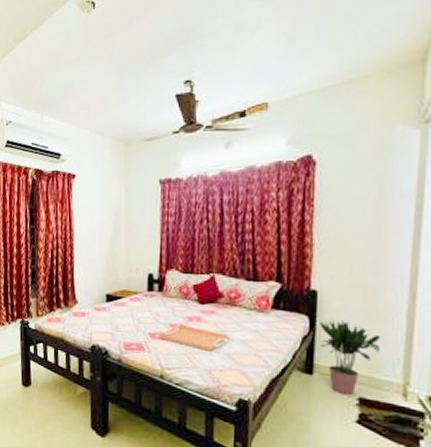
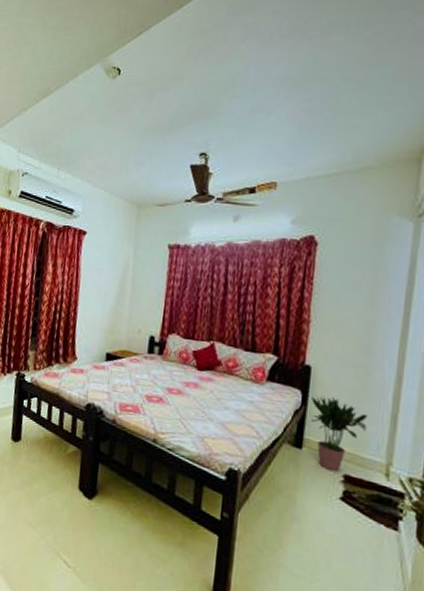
serving tray: present [158,325,230,351] -> none [155,390,225,419]

